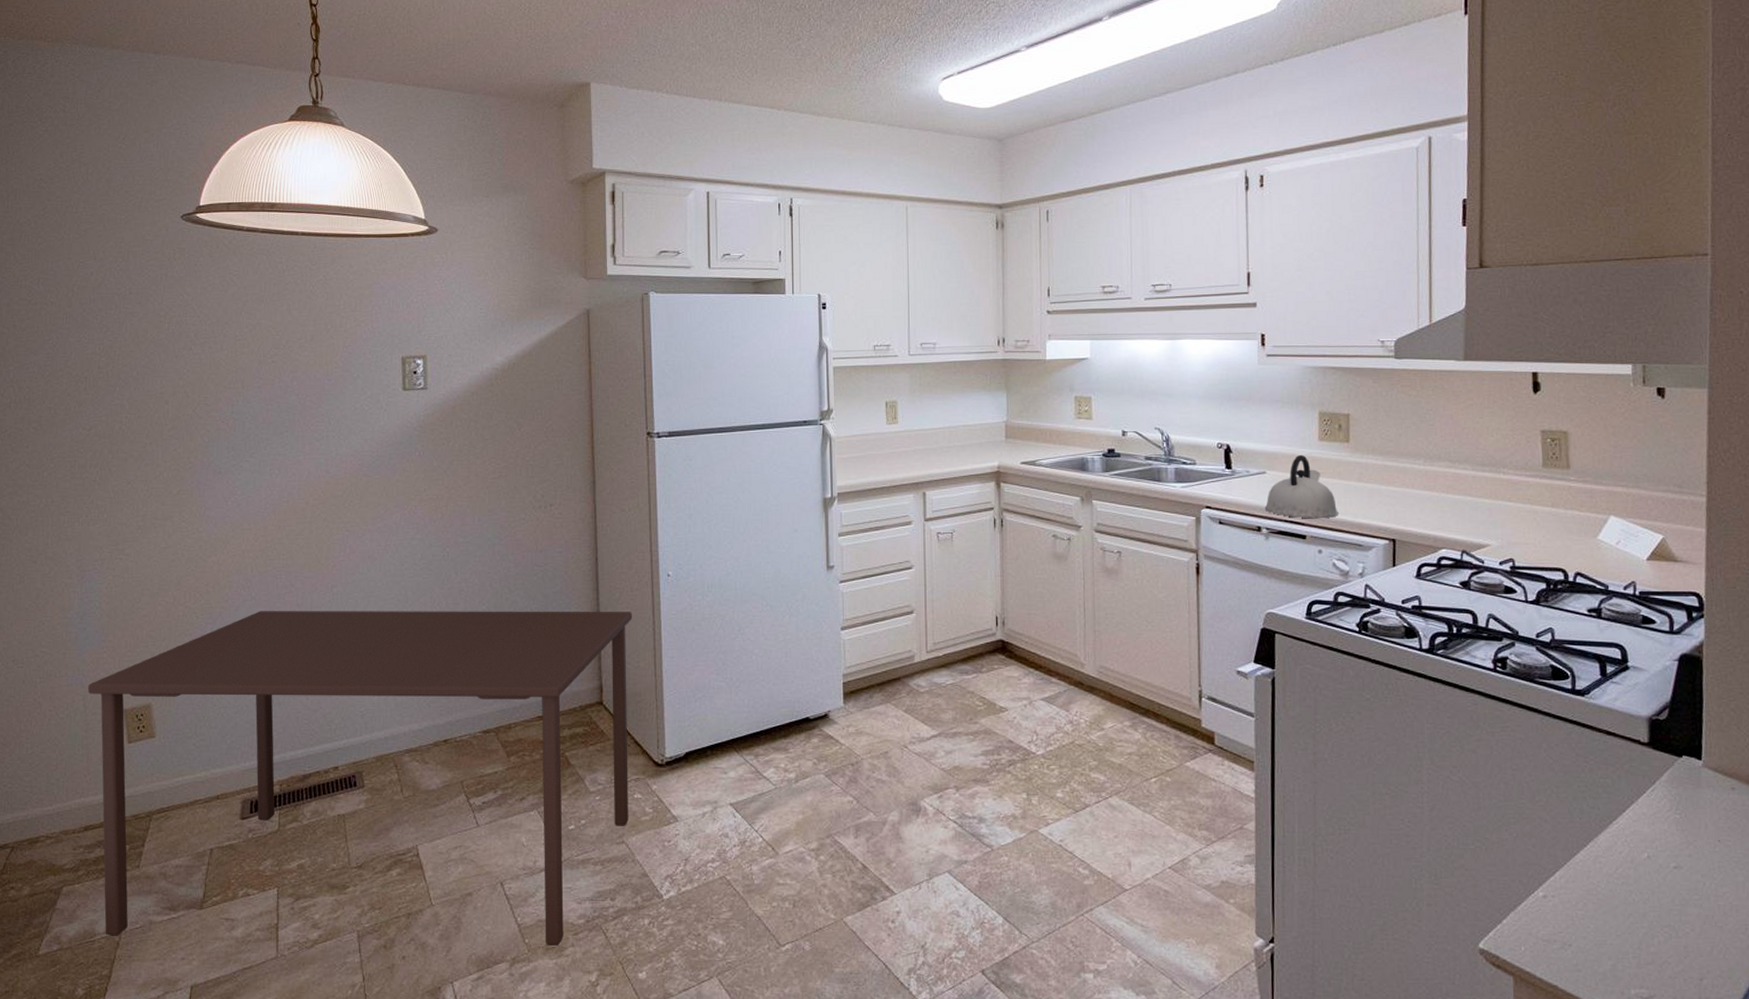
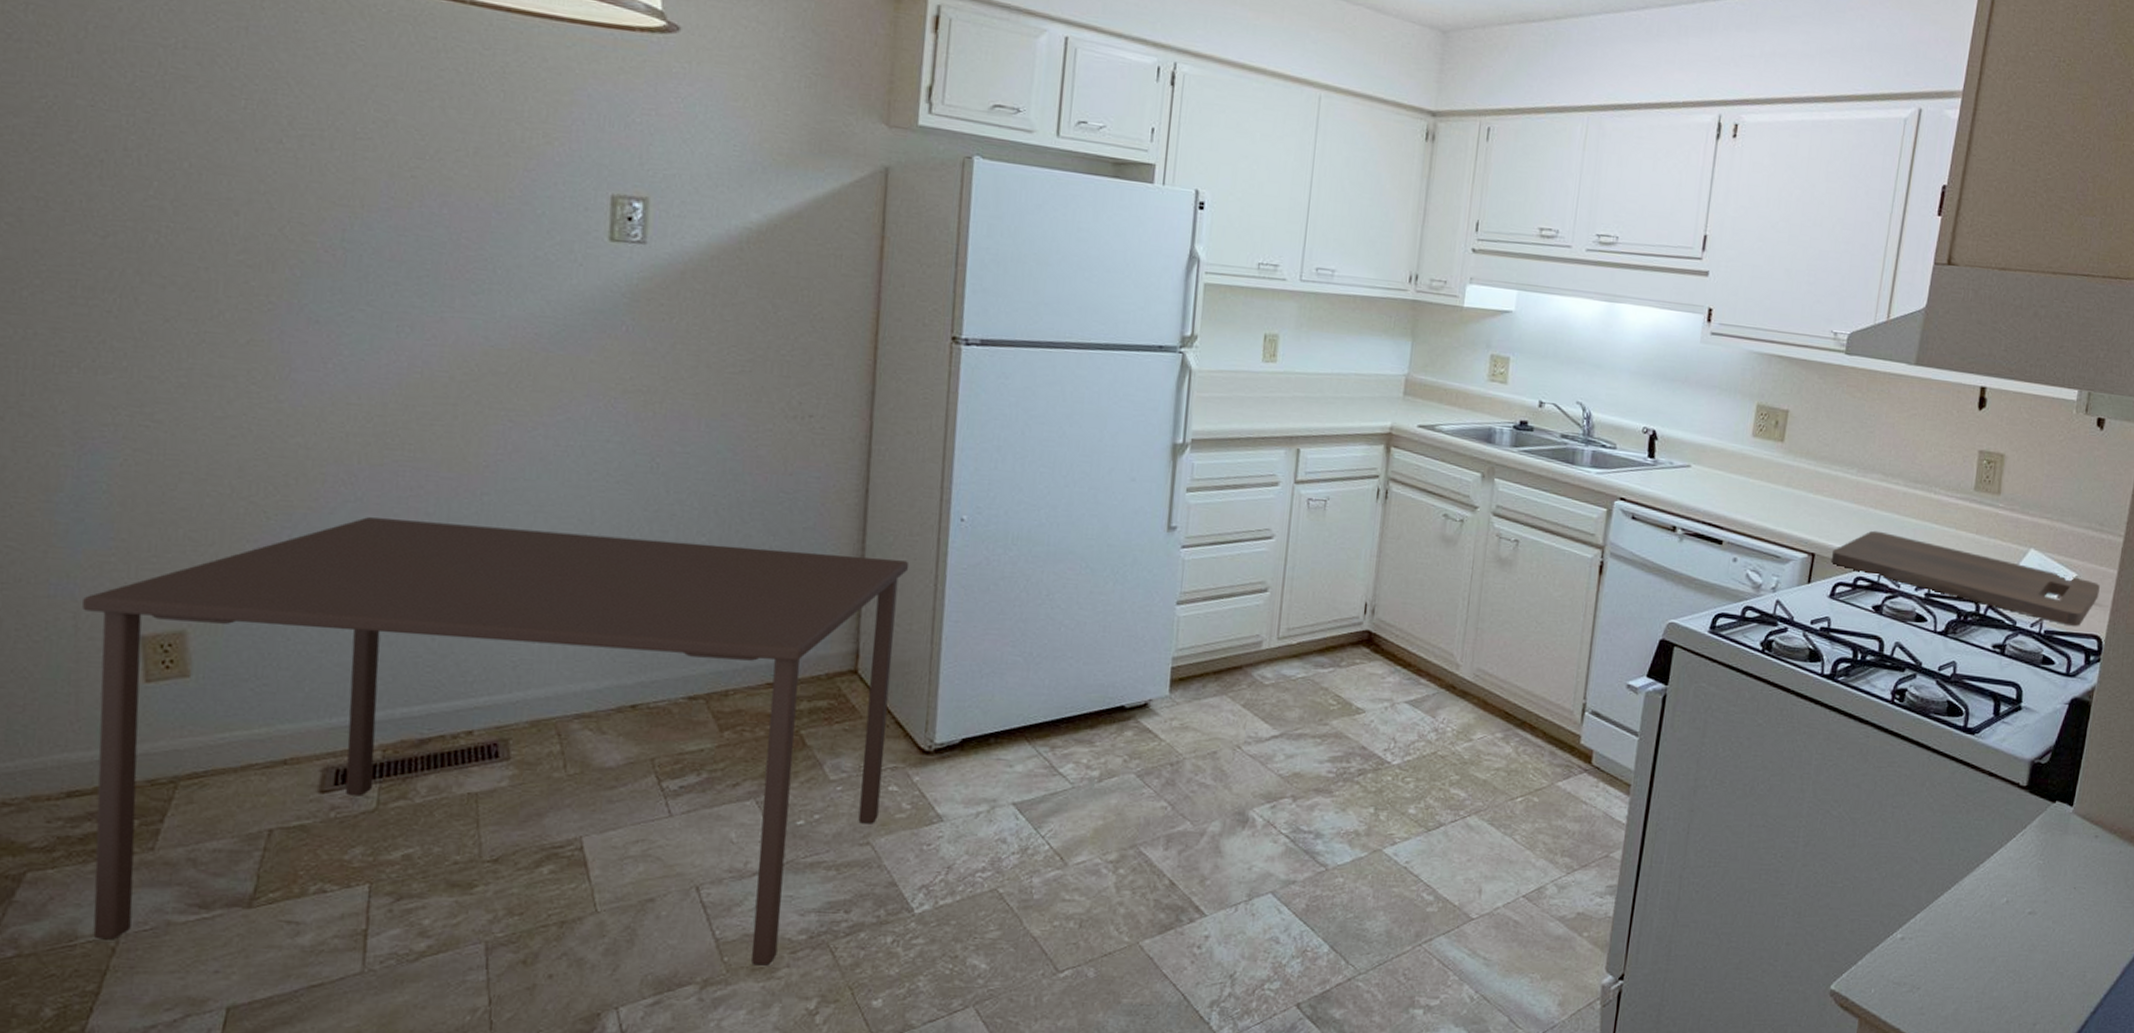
kettle: present [1264,454,1338,519] -> none [1683,449,1761,524]
cutting board: none [1411,513,1690,586] -> present [1831,530,2100,627]

